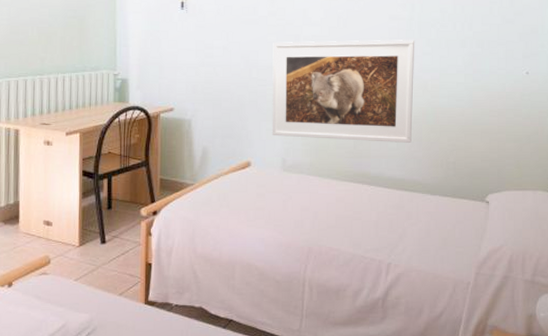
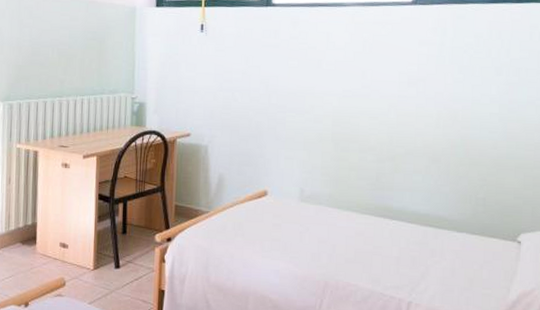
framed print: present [272,39,415,143] -> none [290,66,446,176]

